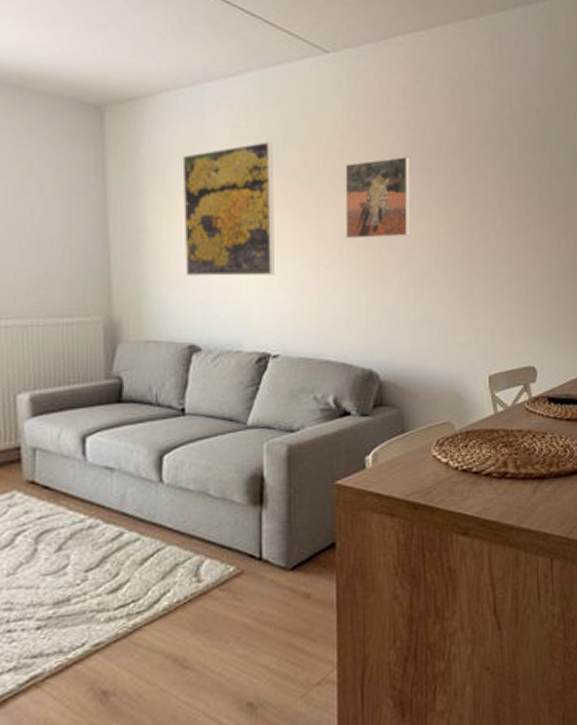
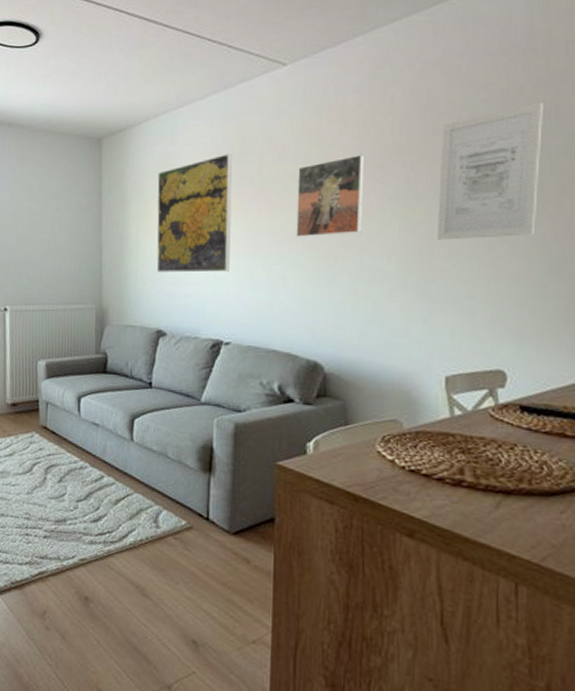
wall art: none [476,124,555,246] -> present [436,102,543,240]

